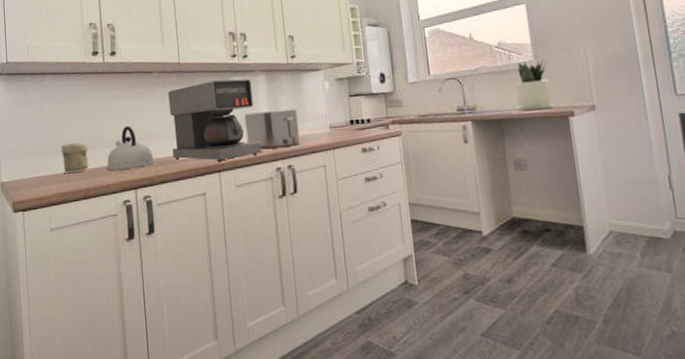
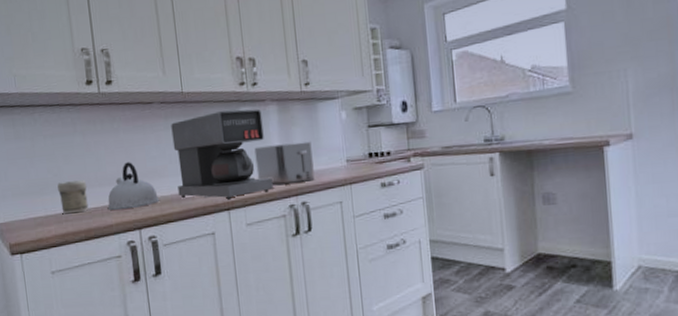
planter: present [515,60,555,111] -> none [547,84,590,141]

